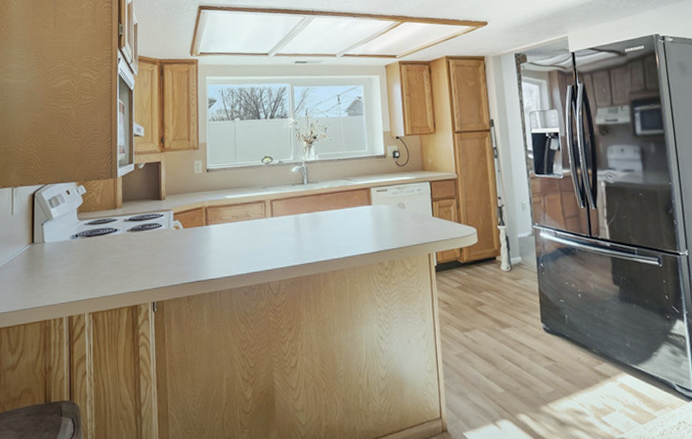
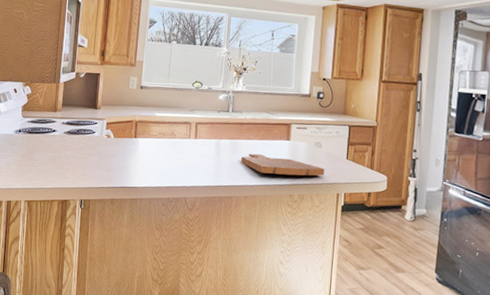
cutting board: none [323,223,412,244] -> present [241,153,325,176]

